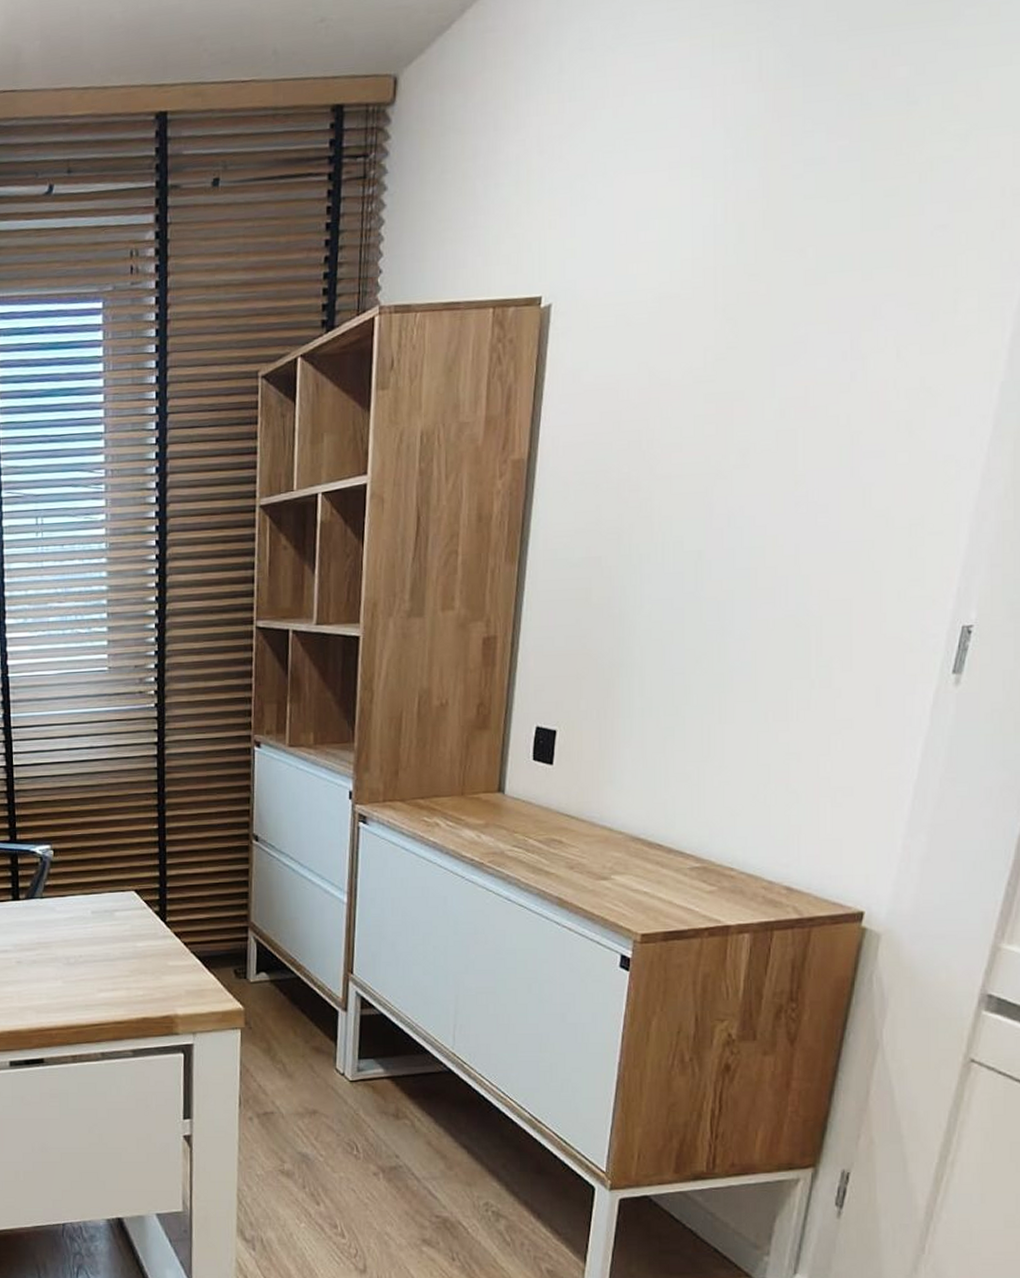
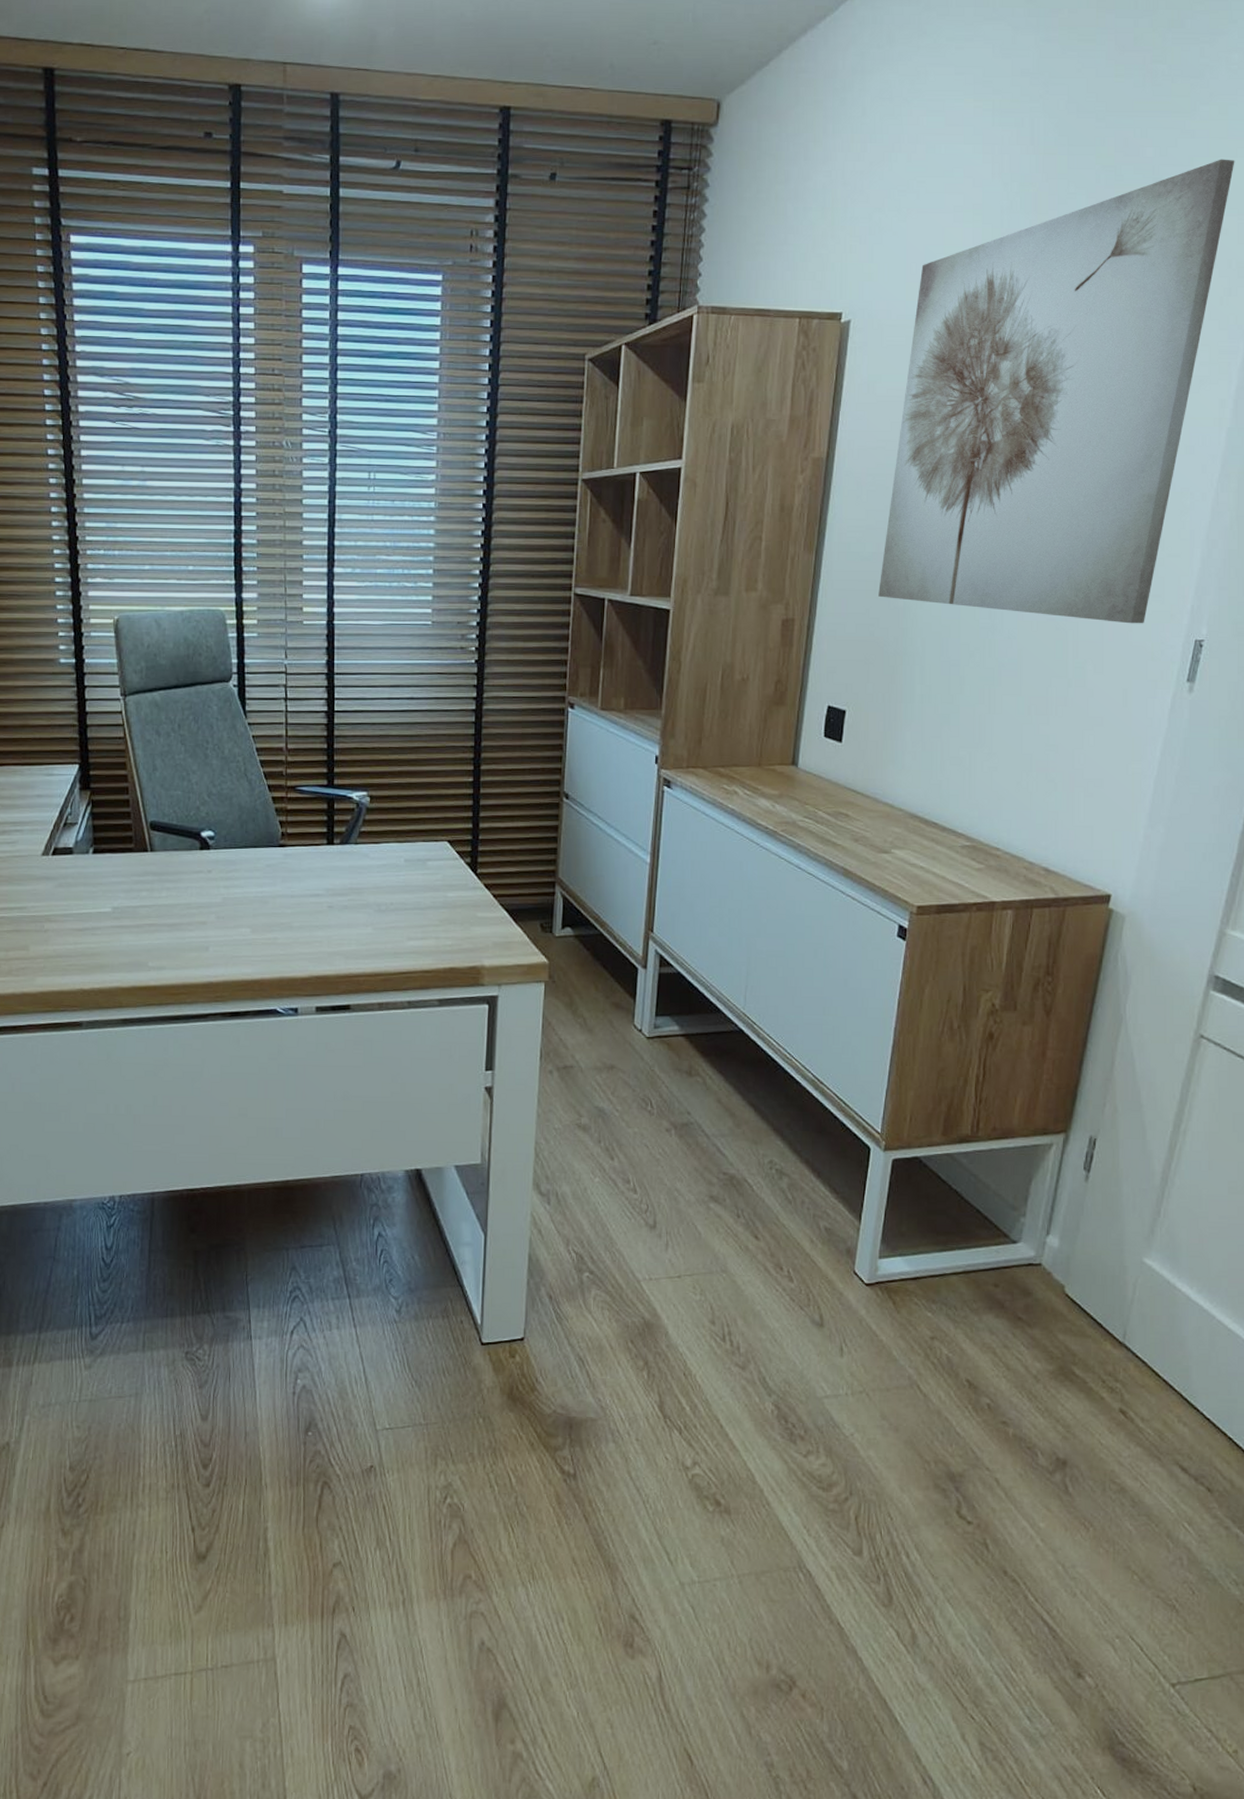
wall art: none [590,68,1009,614] -> present [878,159,1235,624]

